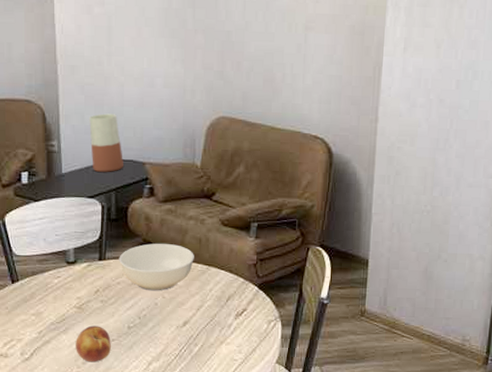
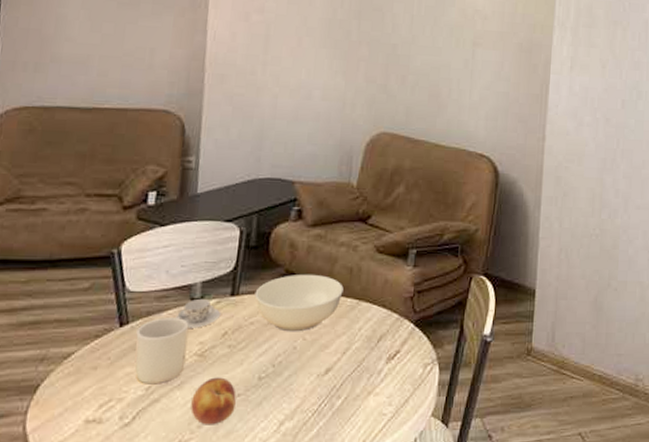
mug: none [26,277,67,329] -> present [134,318,189,385]
teacup: none [55,262,92,286] -> present [175,298,221,328]
vase: present [89,113,124,173] -> none [233,127,271,193]

